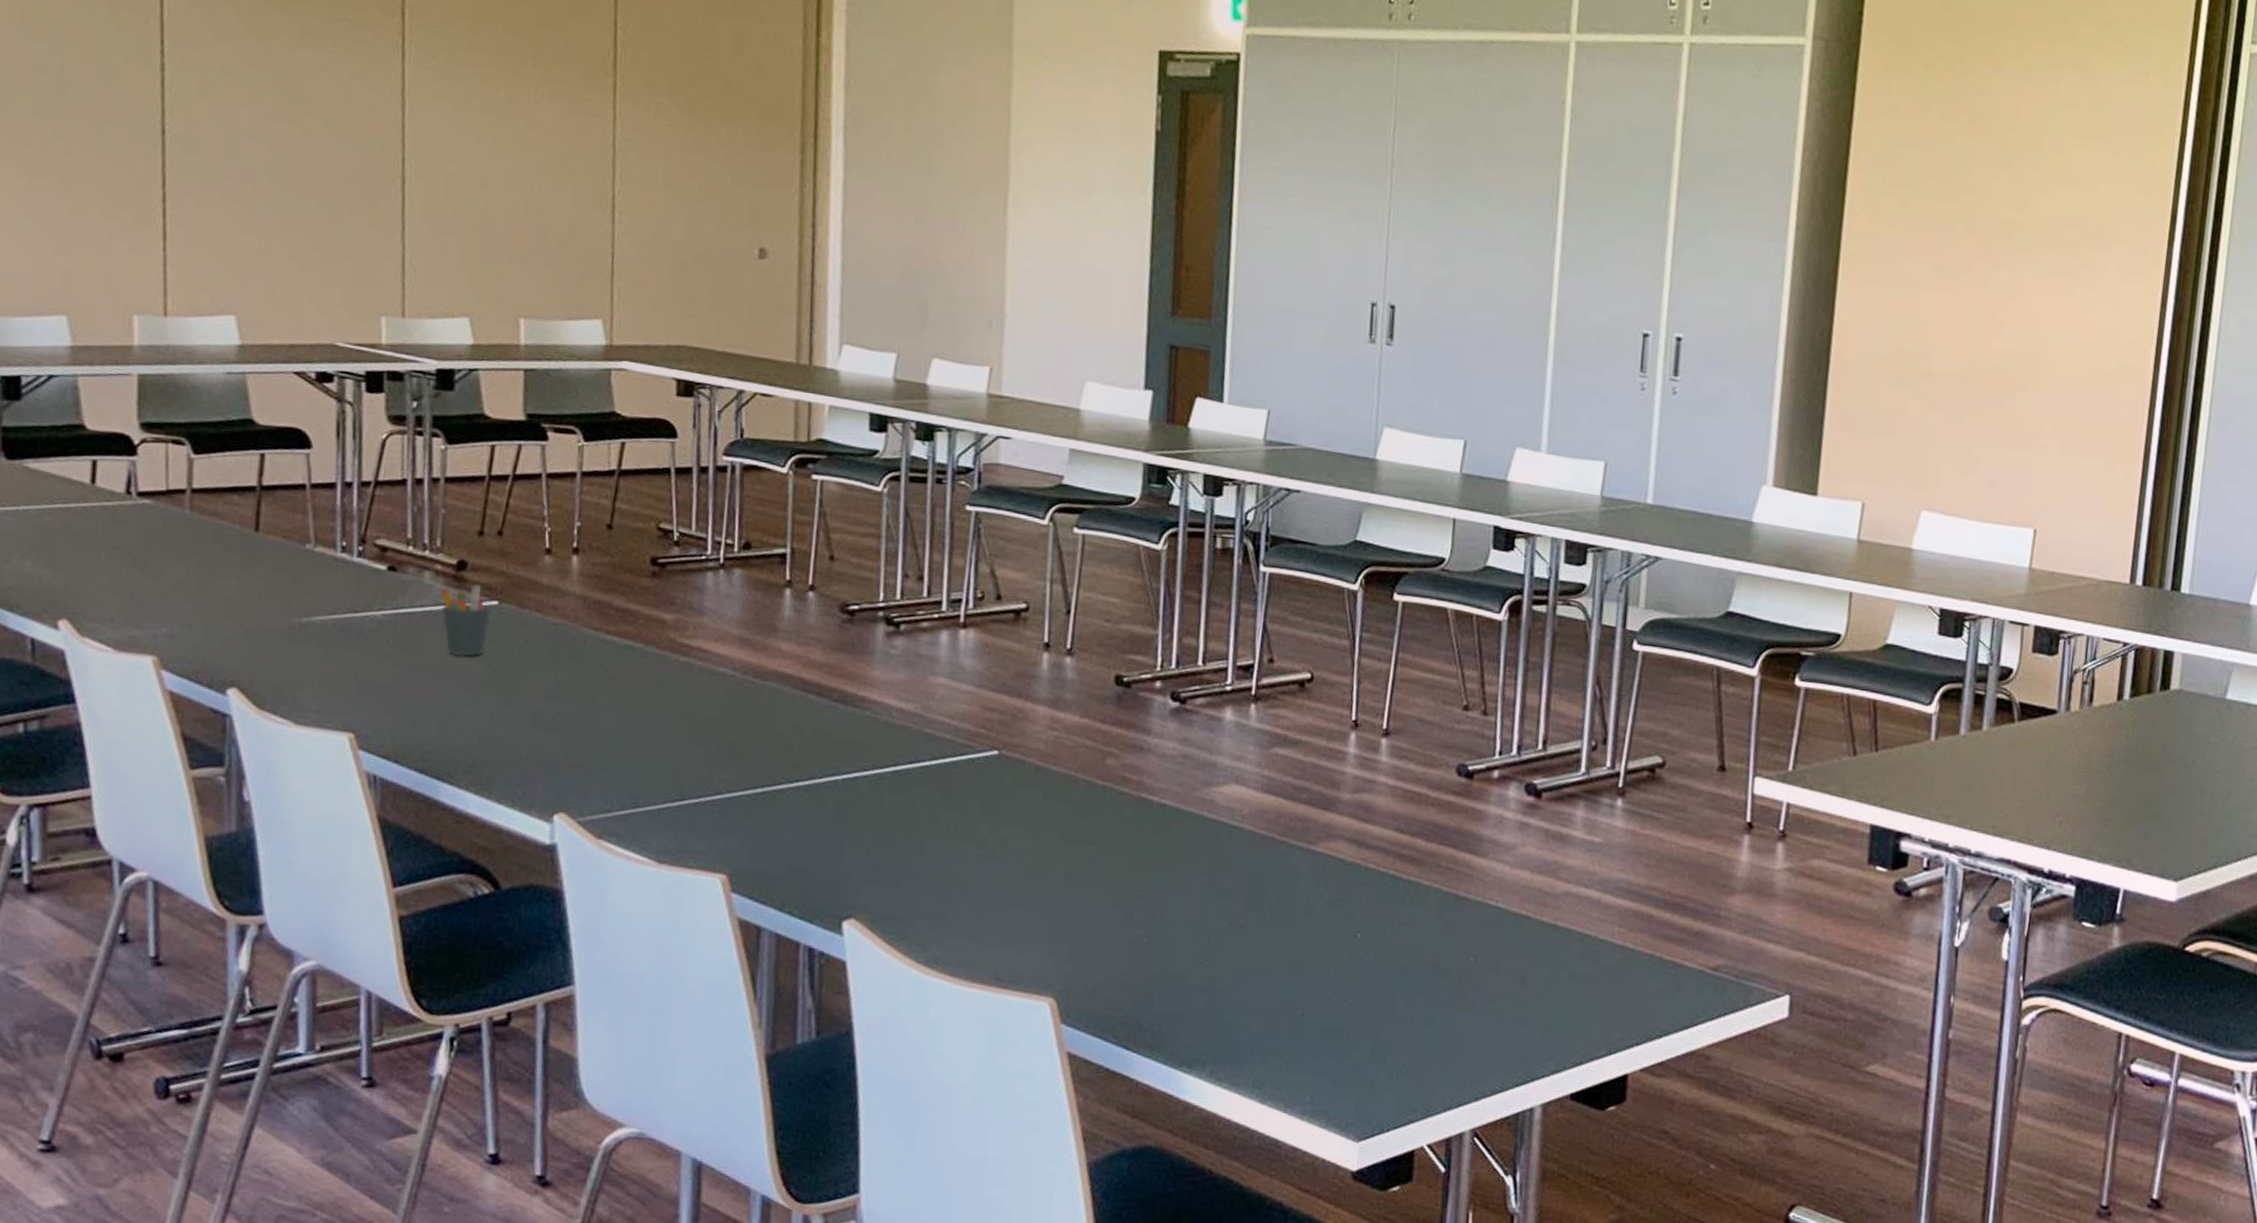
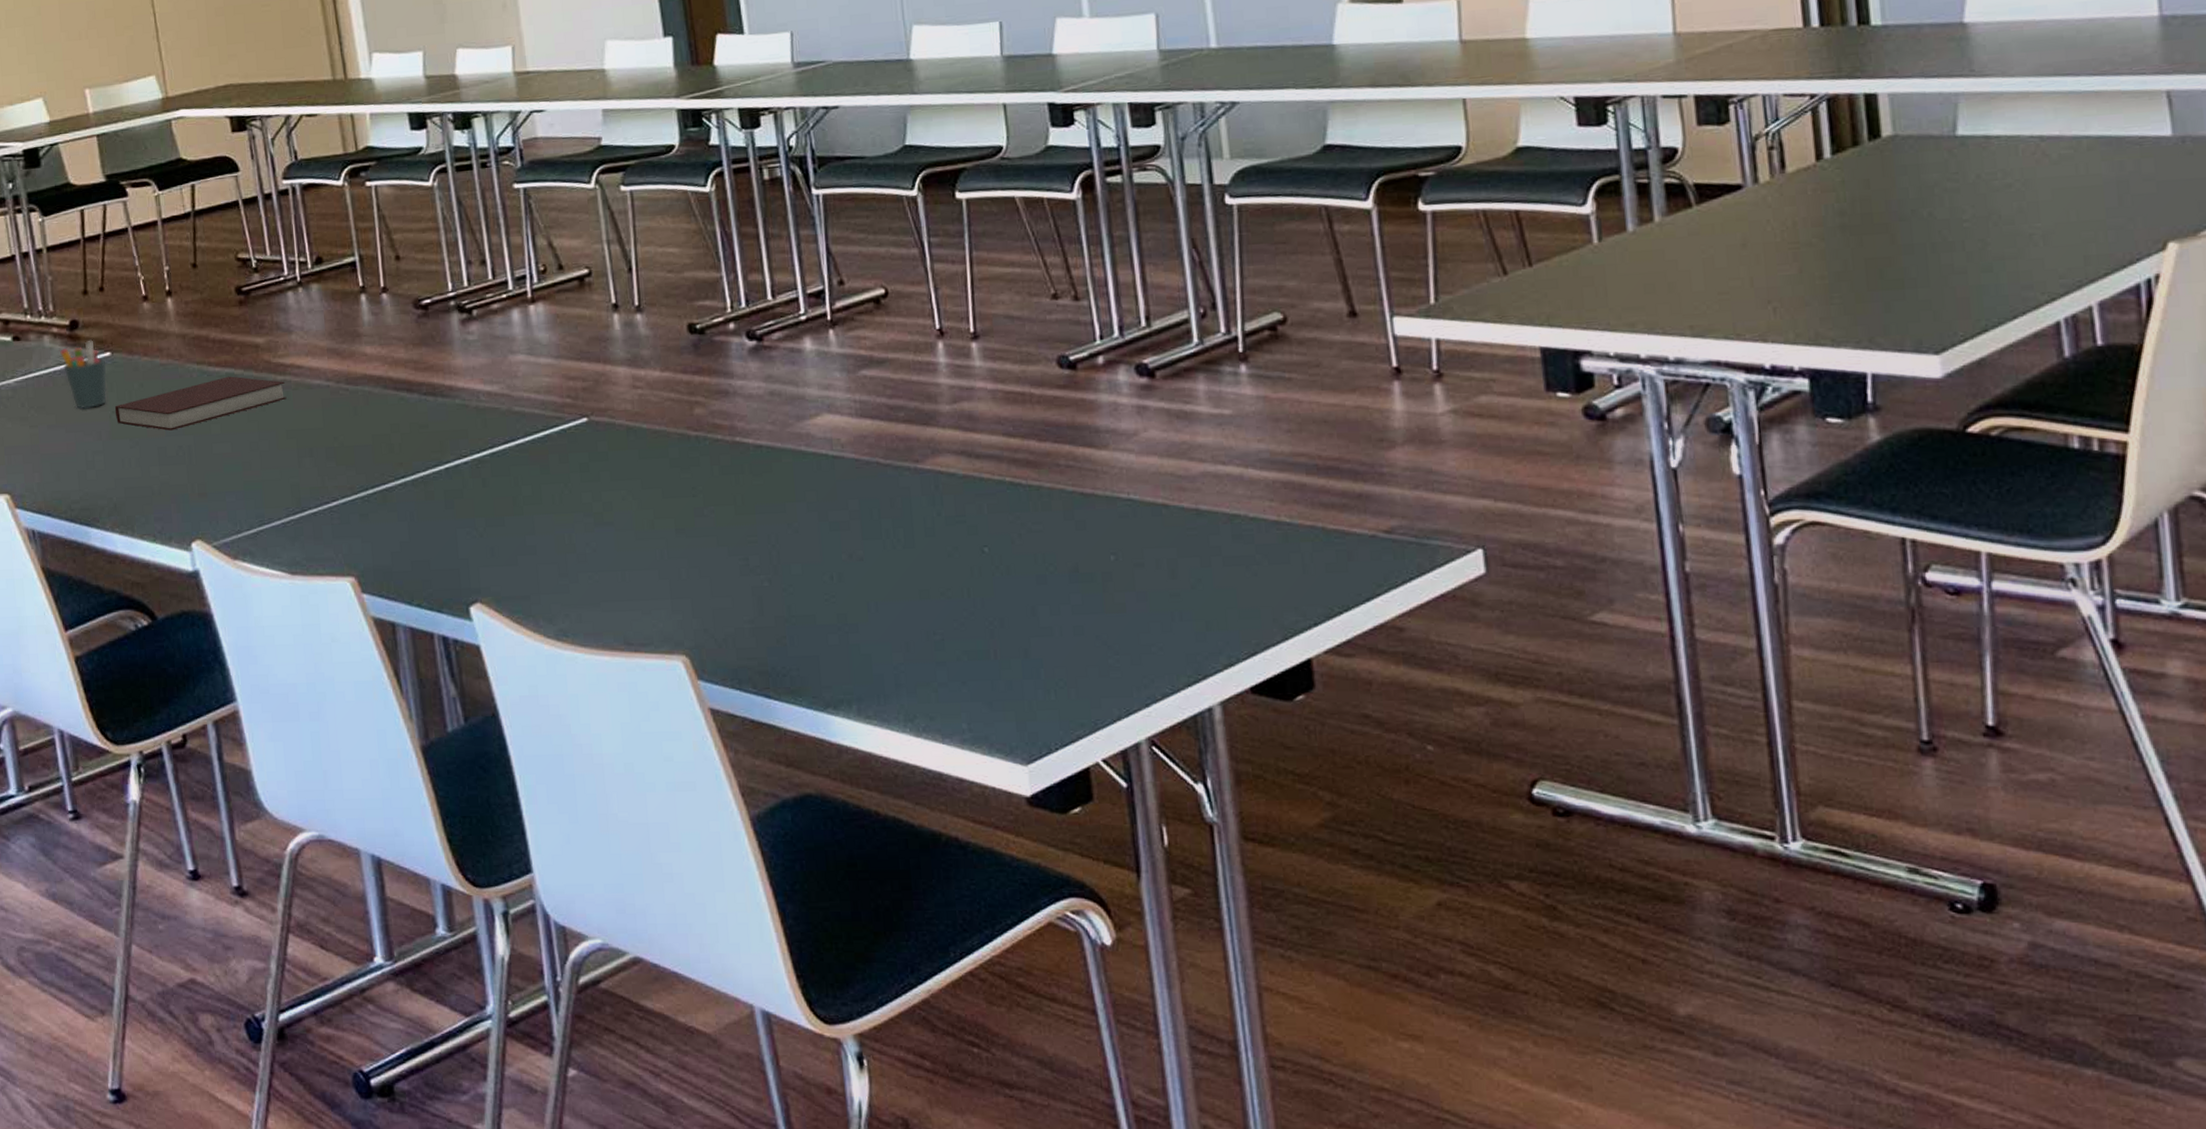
notebook: none [492,648,687,695] -> present [114,376,287,431]

